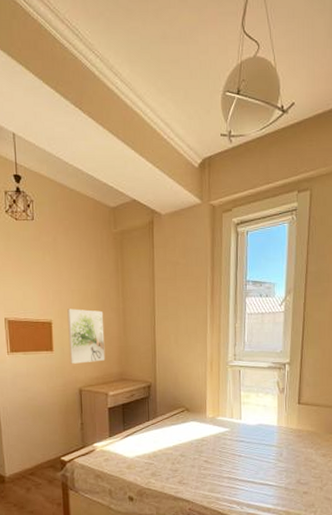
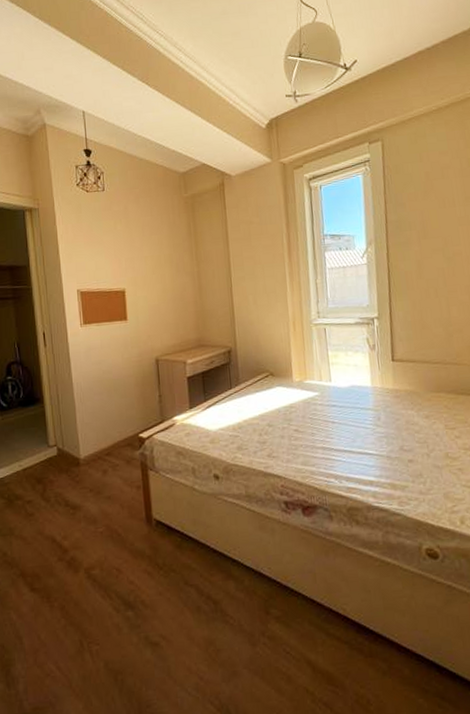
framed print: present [67,309,105,364] -> none [140,275,182,333]

